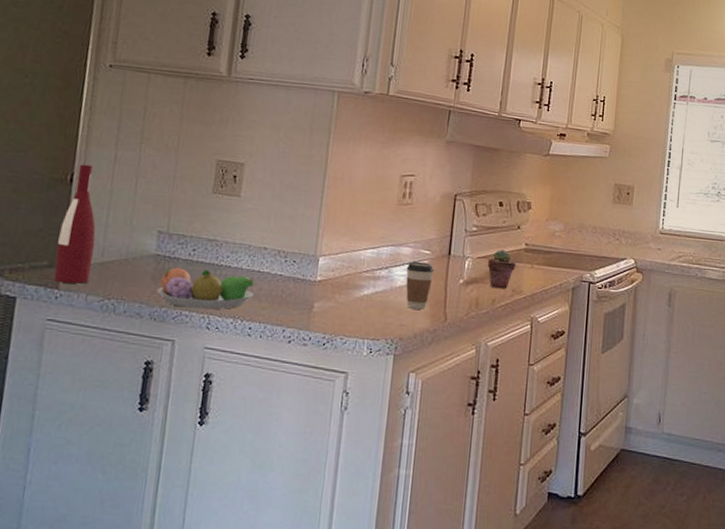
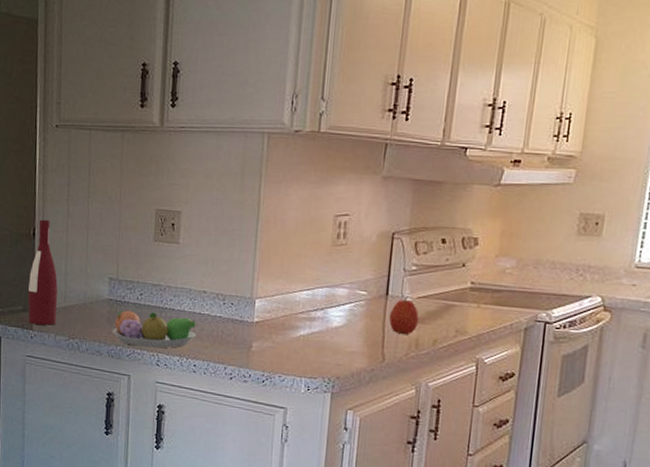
coffee cup: present [405,261,435,310] -> none [342,302,372,350]
apple: none [451,258,479,294] -> present [388,299,419,334]
potted succulent: present [487,249,517,288] -> none [428,288,461,329]

